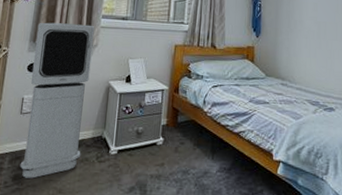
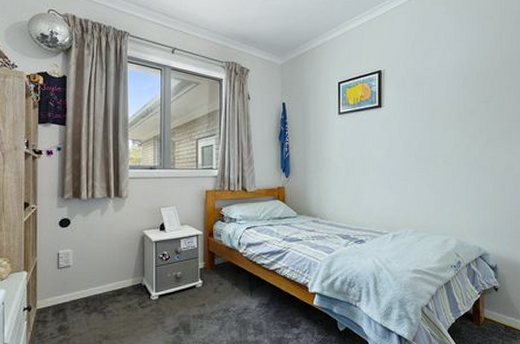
air purifier: present [19,22,95,179] -> none [64,176,123,328]

